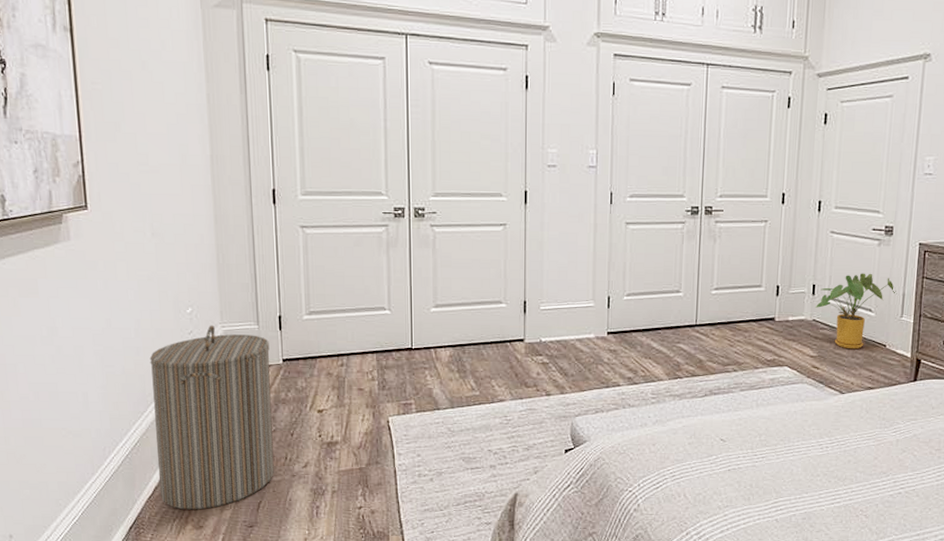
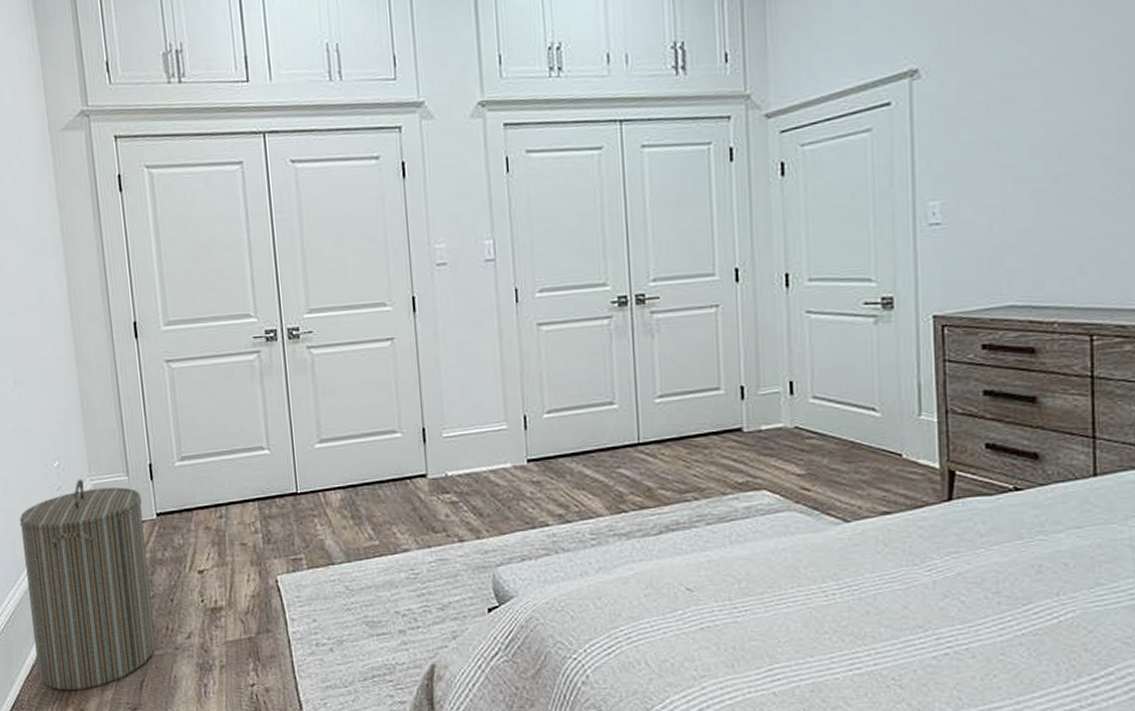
house plant: present [815,273,897,350] -> none [795,360,910,463]

